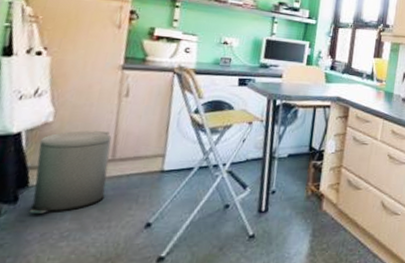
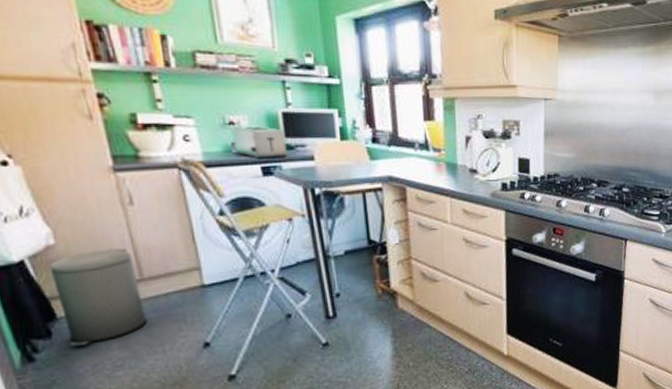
toaster: none [222,45,265,74] -> present [231,125,288,159]

